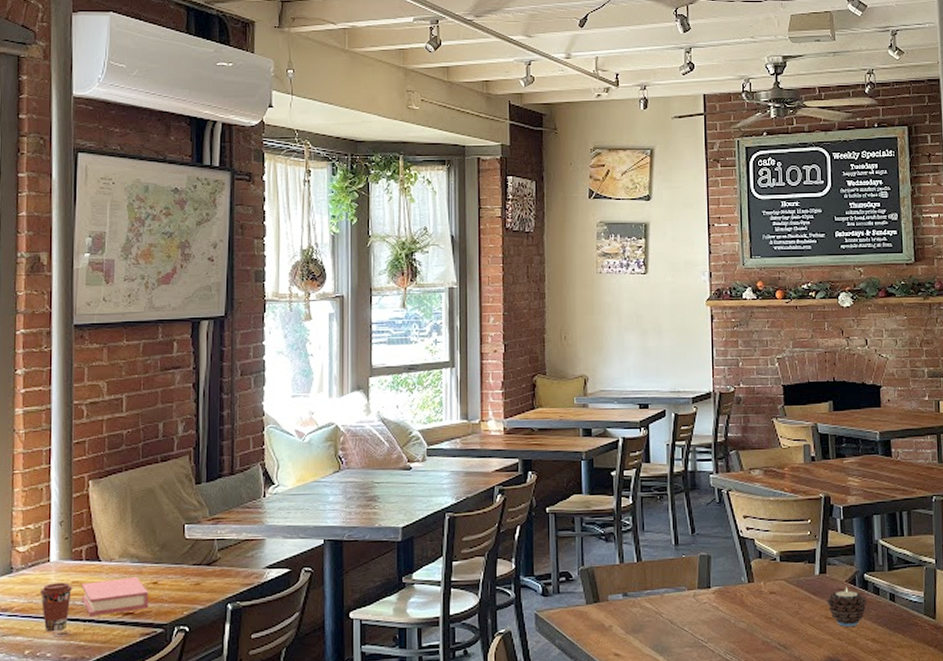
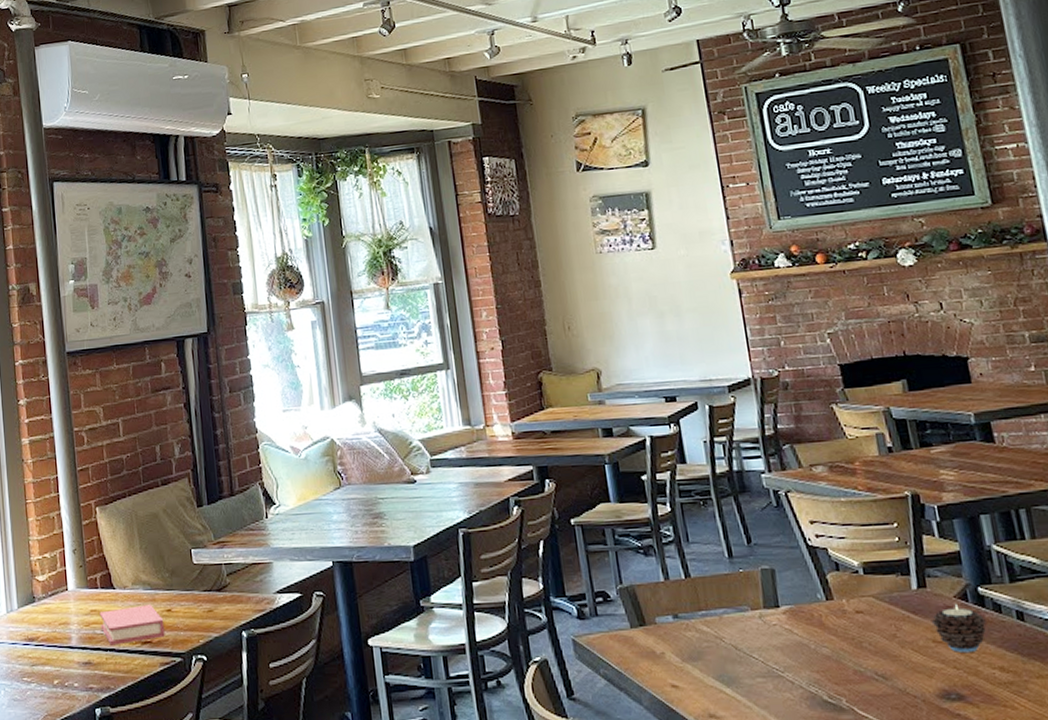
coffee cup: present [39,582,73,632] -> none [61,611,92,662]

